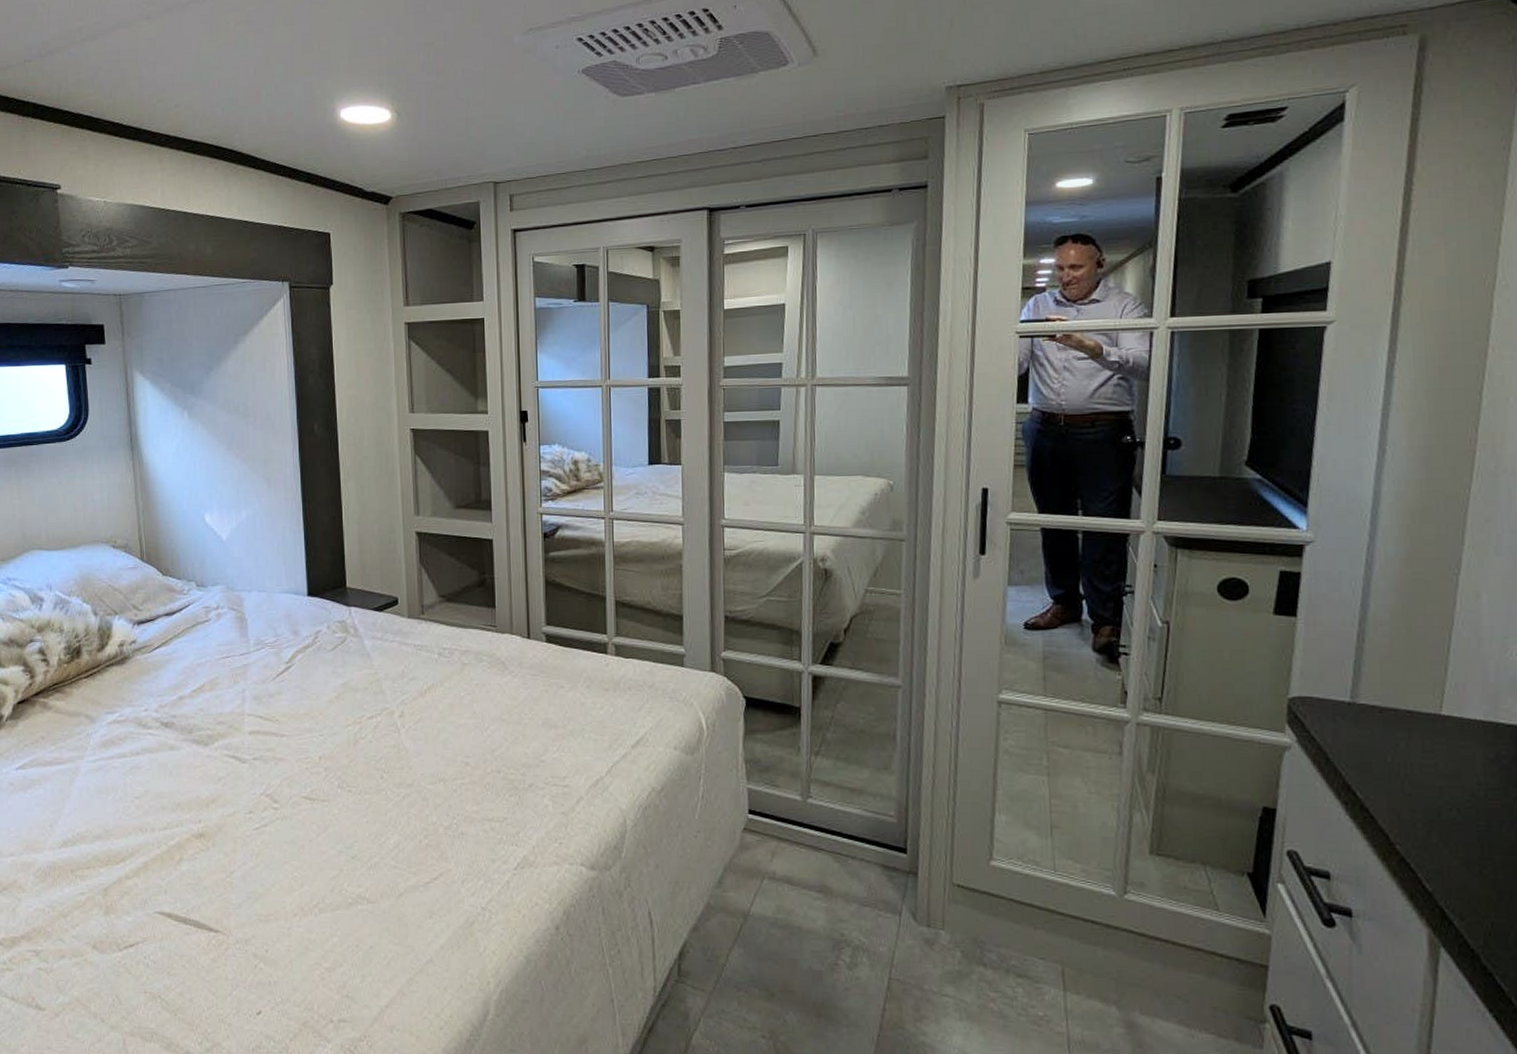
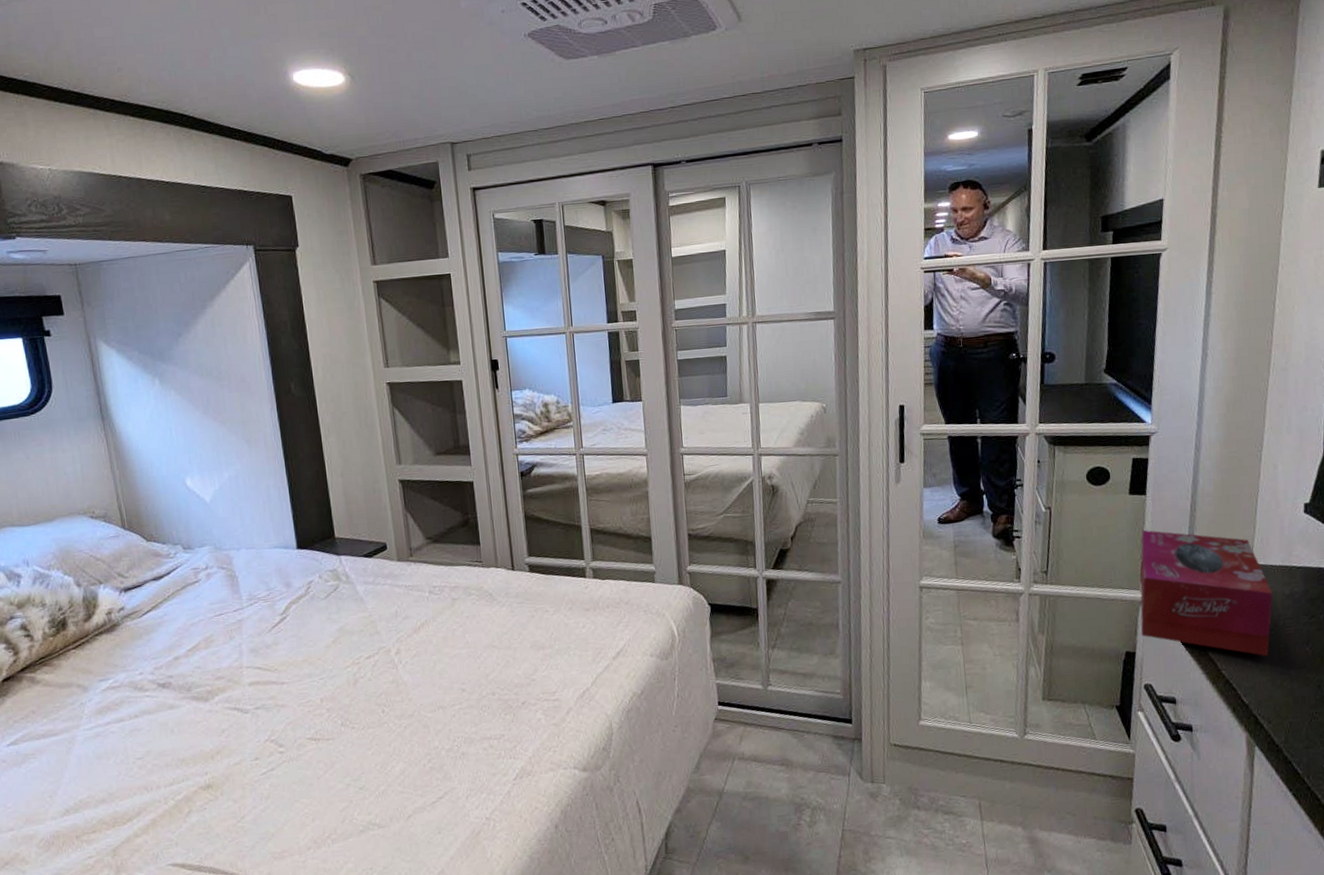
tissue box: none [1284,659,1471,834] -> present [1140,529,1273,657]

